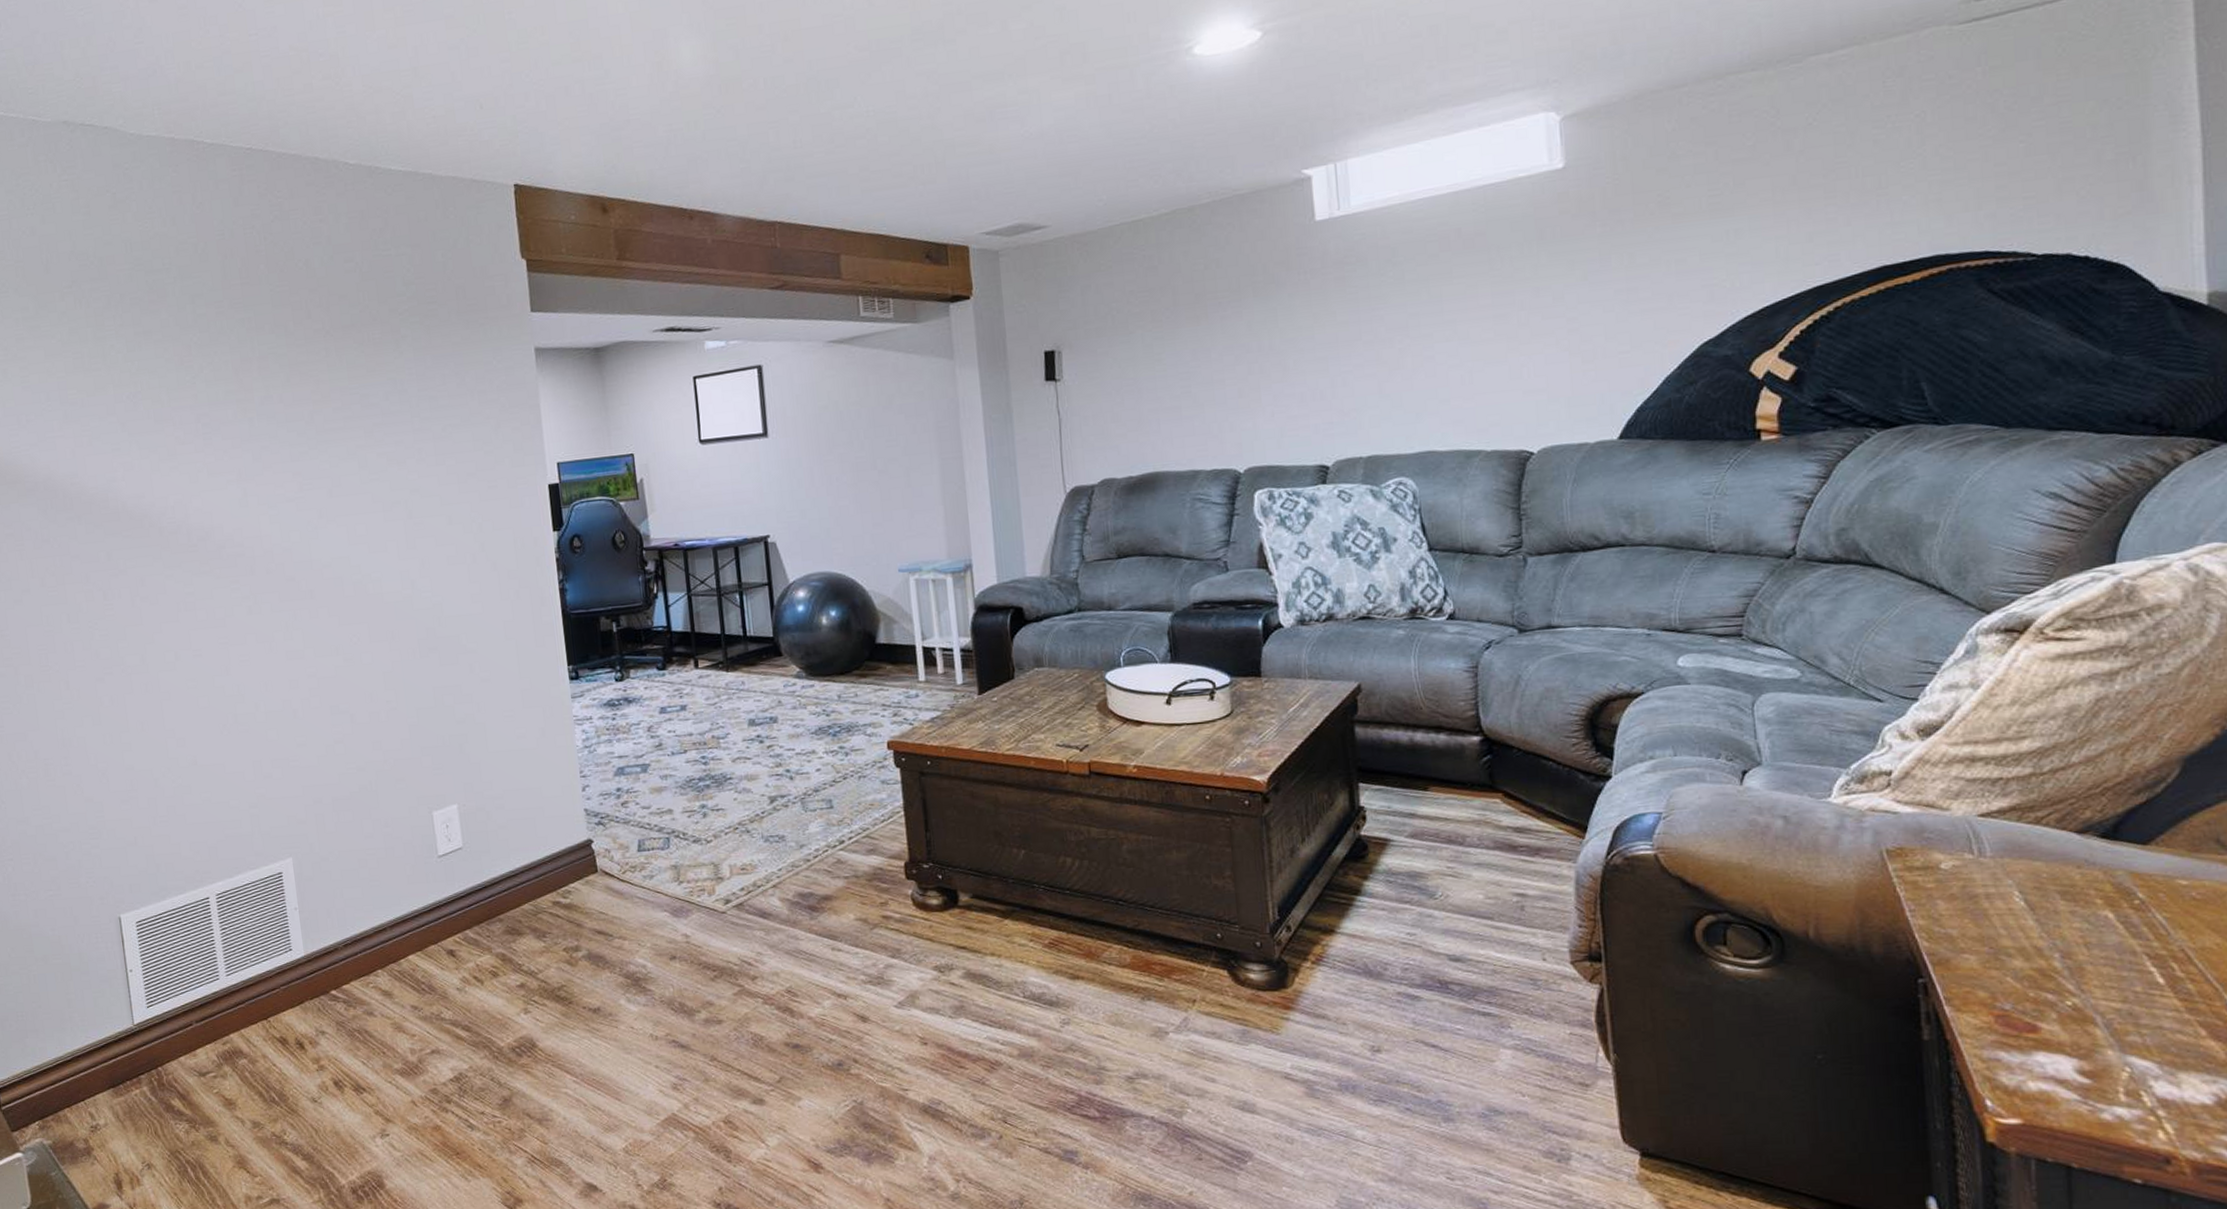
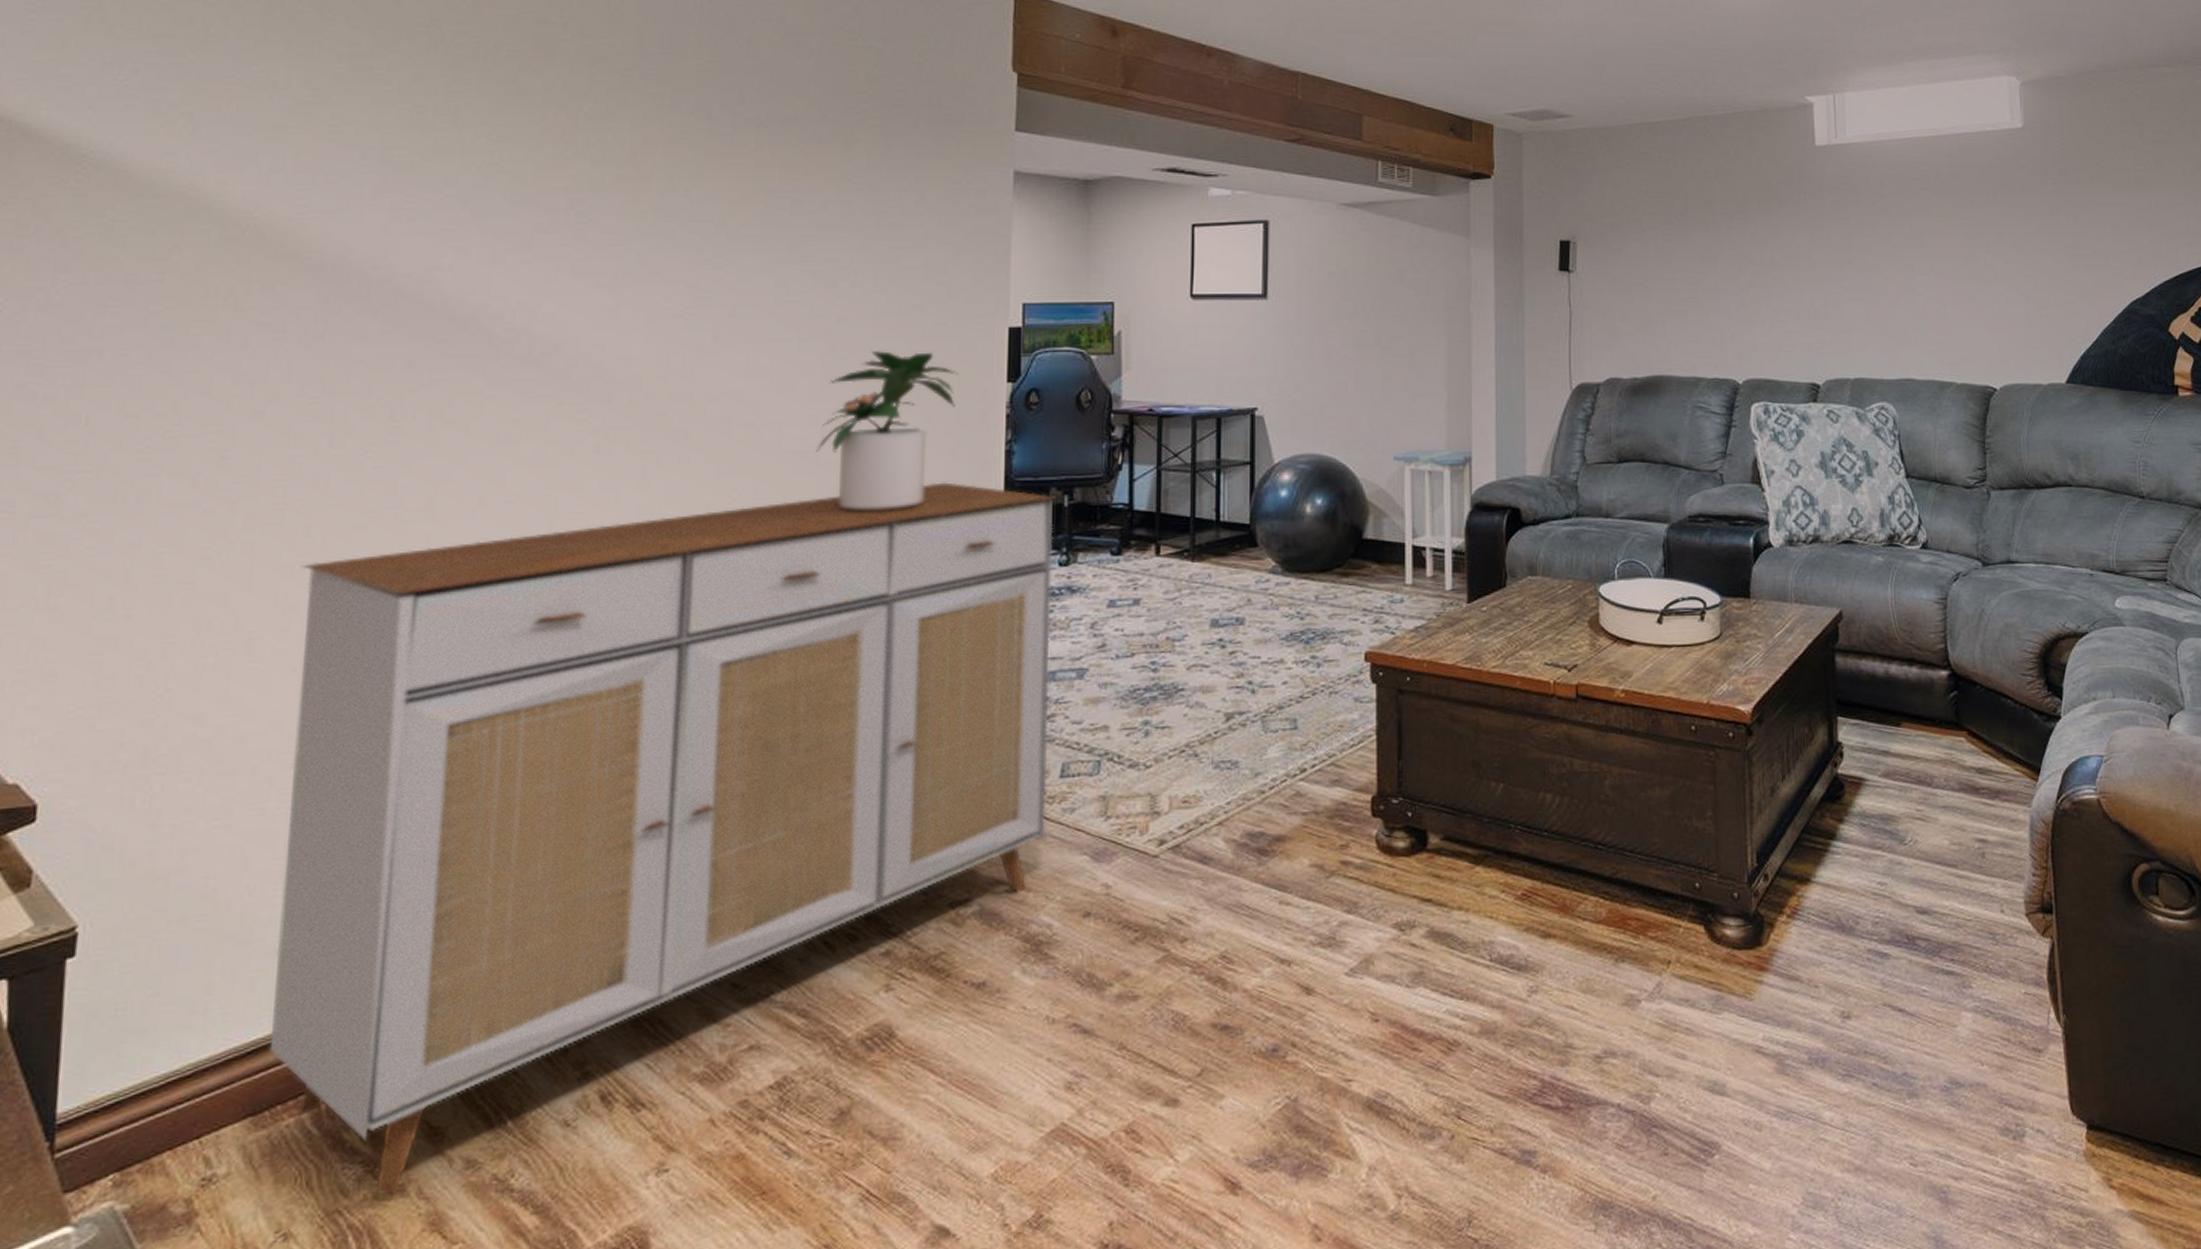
sideboard: none [68,618,632,1144] -> present [269,482,1056,1197]
potted plant: none [410,511,514,647] -> present [815,351,958,512]

